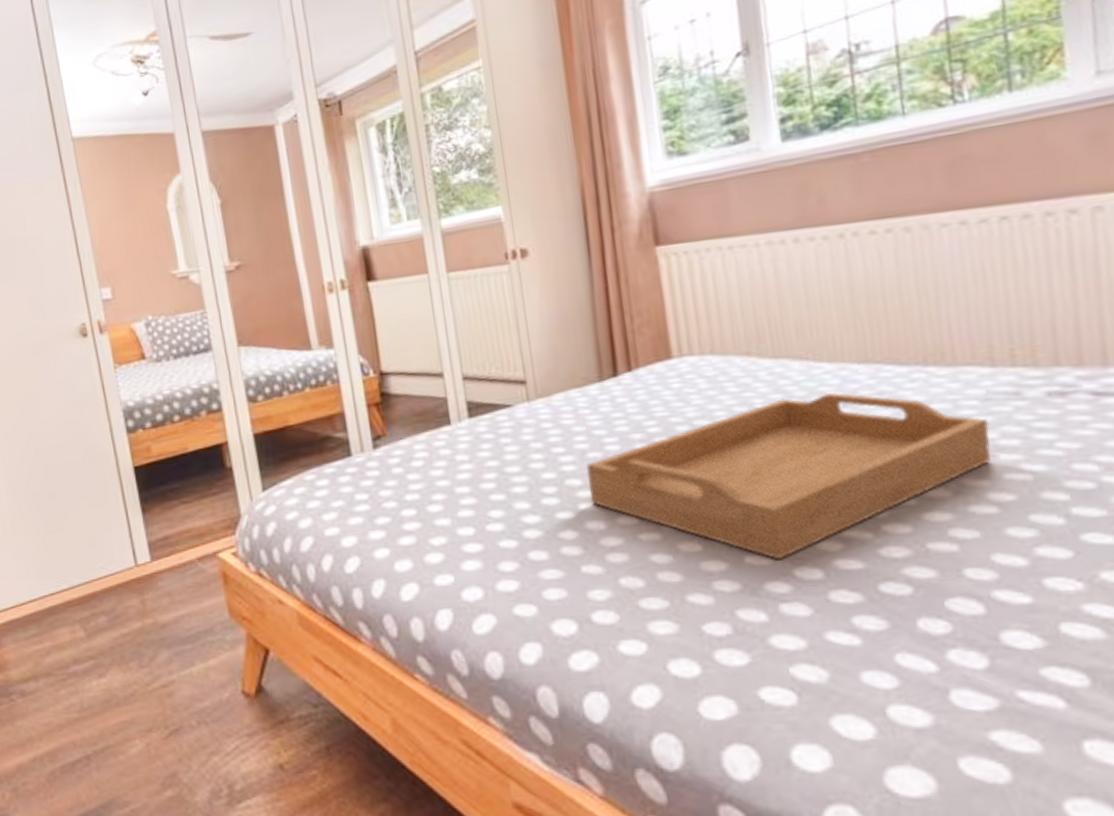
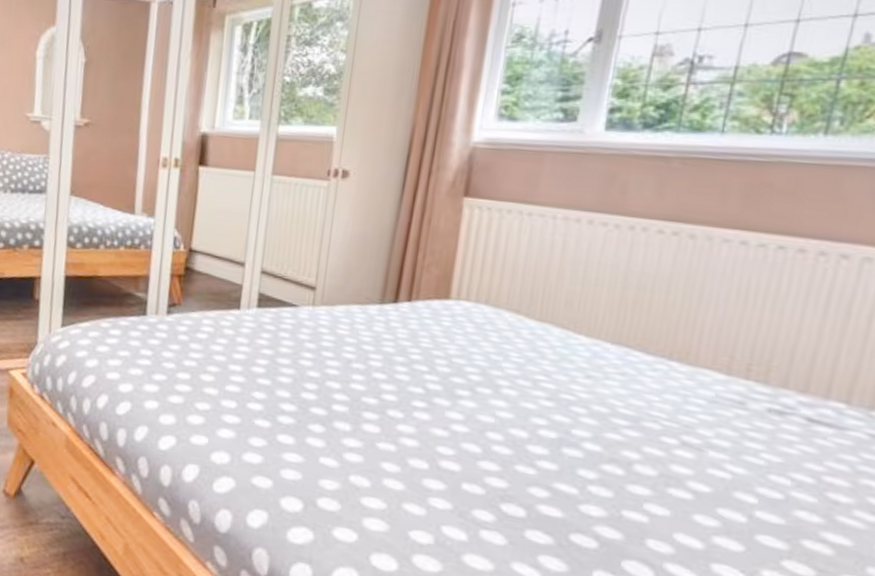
serving tray: present [586,391,991,560] -> none [343,357,710,494]

